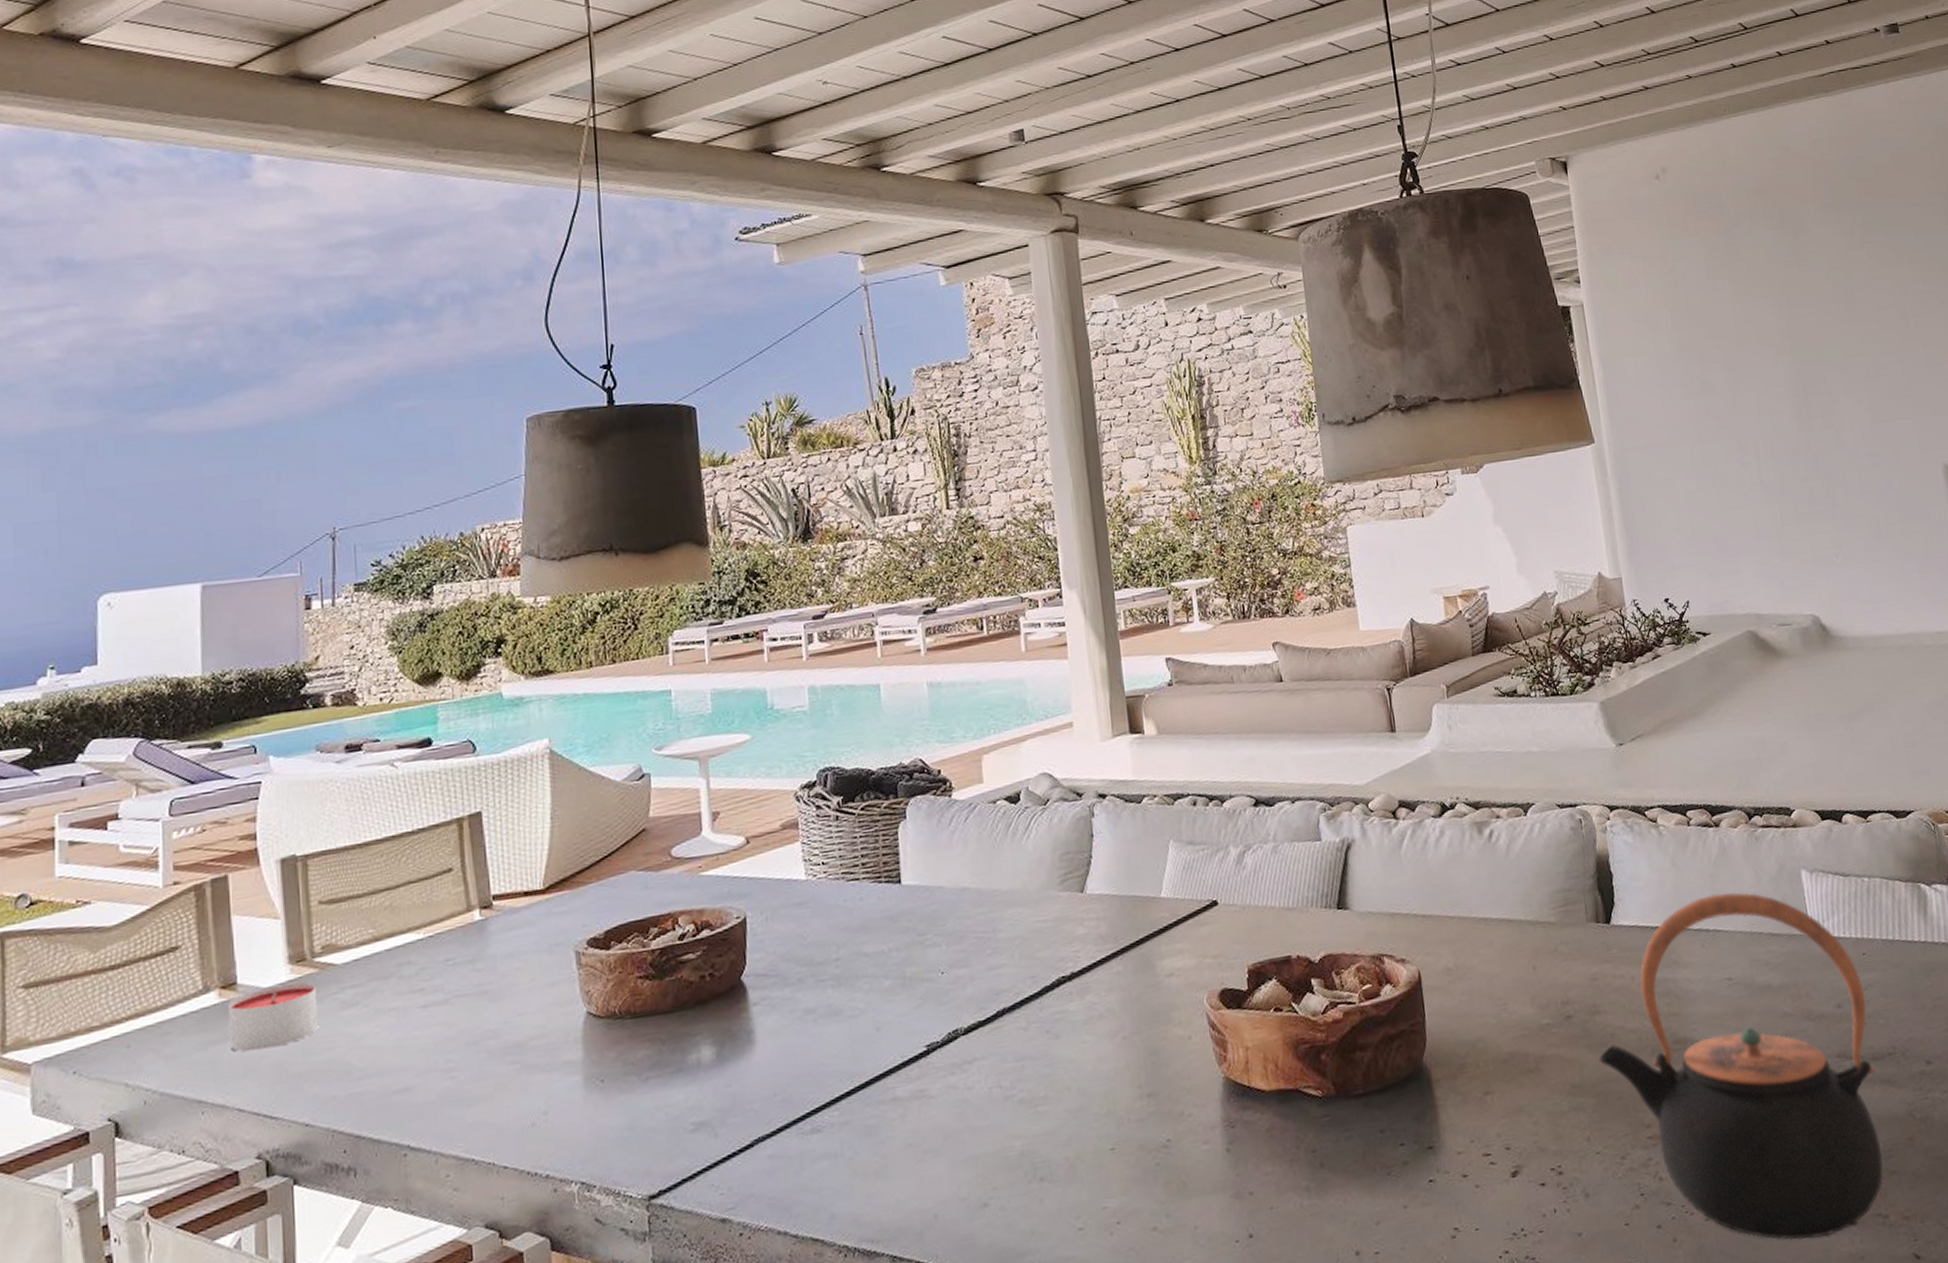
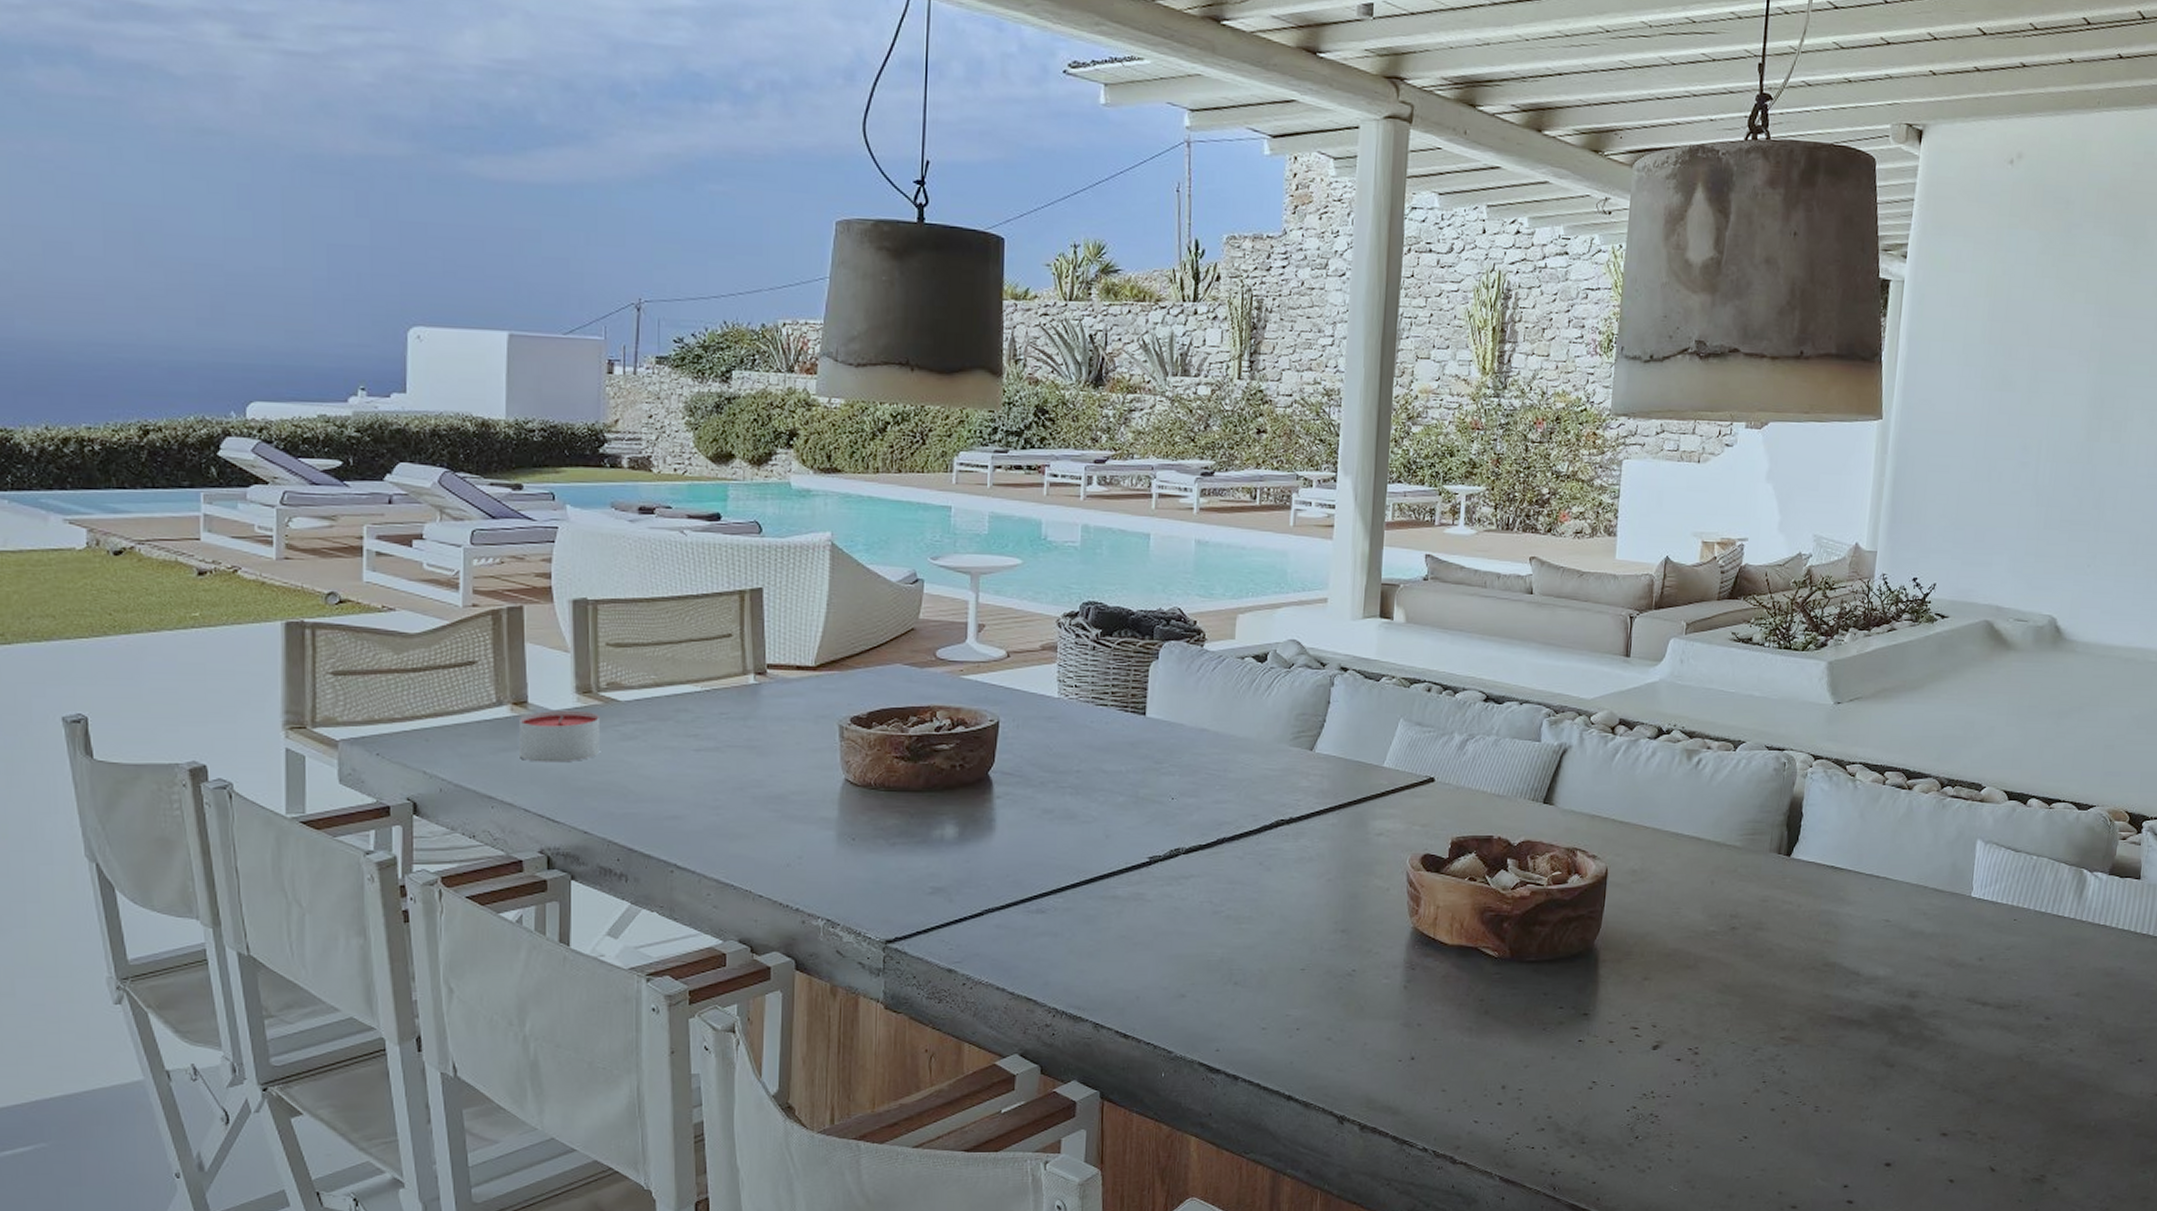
teapot: present [1598,891,1883,1241] -> none [1752,846,2007,1141]

